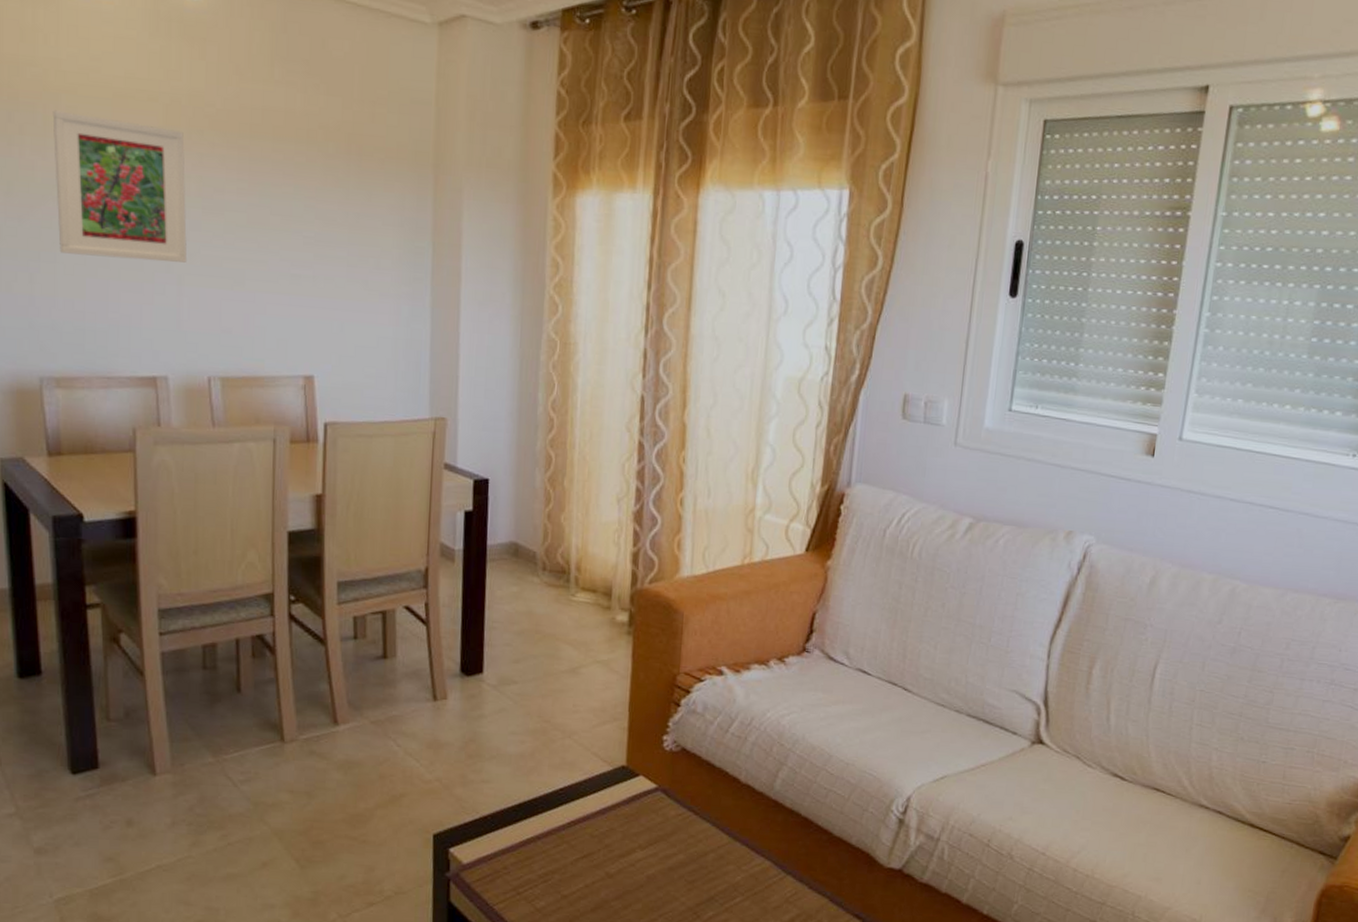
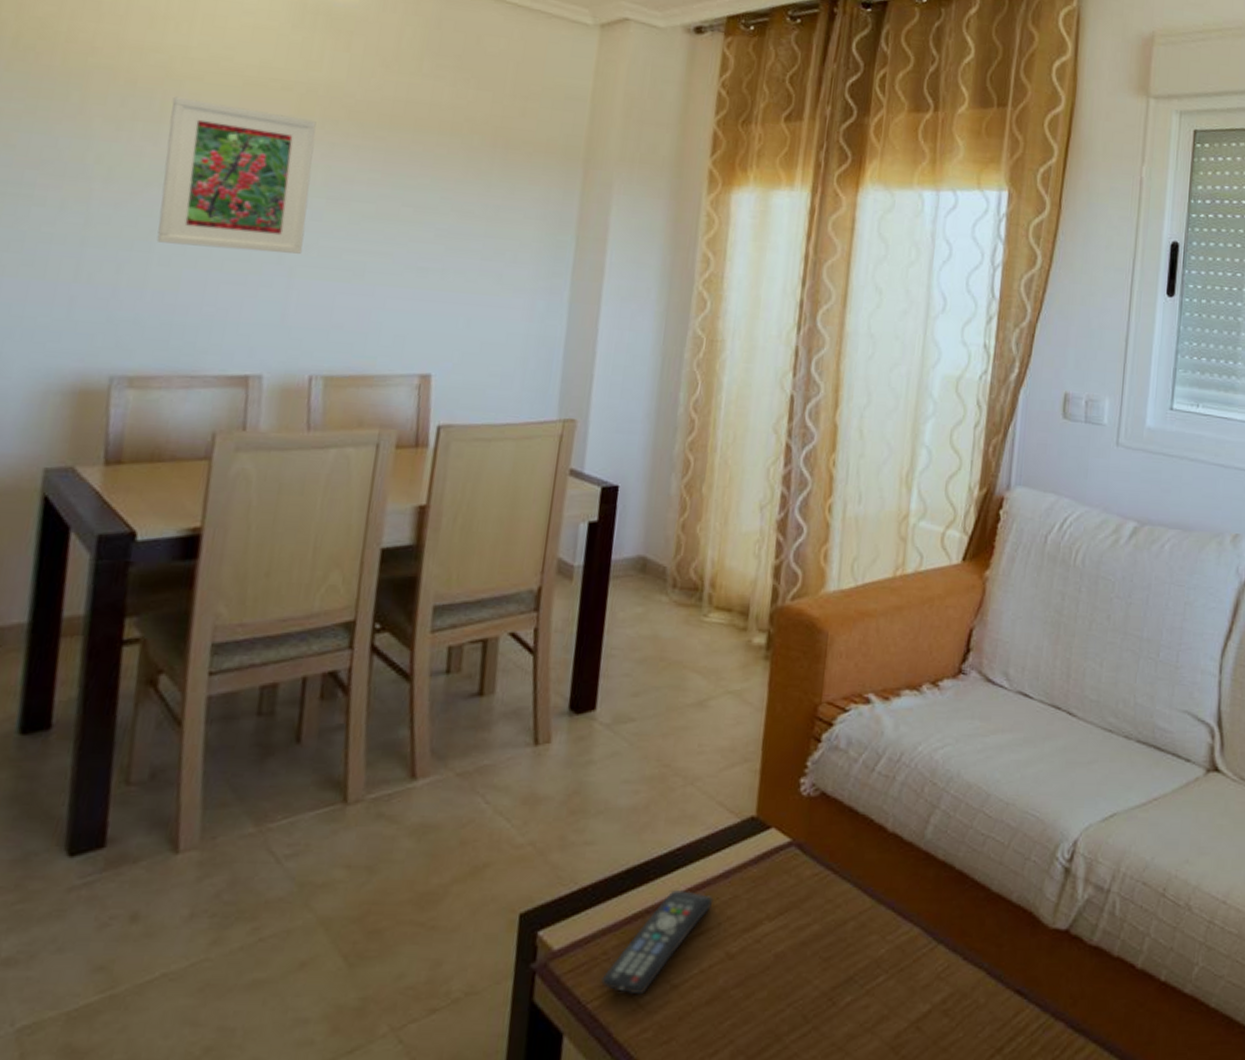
remote control: none [504,822,593,901] -> present [601,890,714,995]

